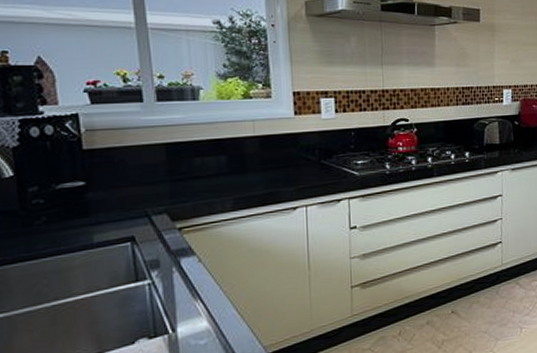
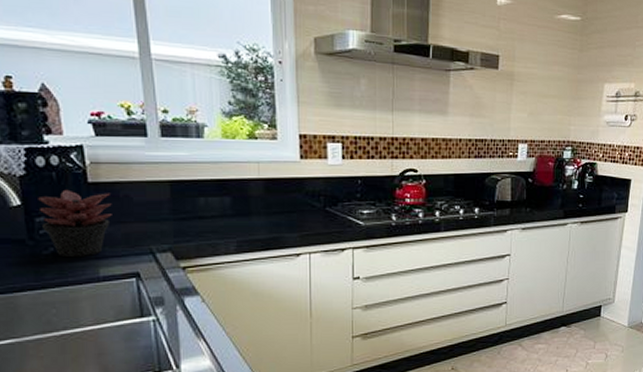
succulent plant: none [31,158,107,225] -> present [38,189,112,257]

